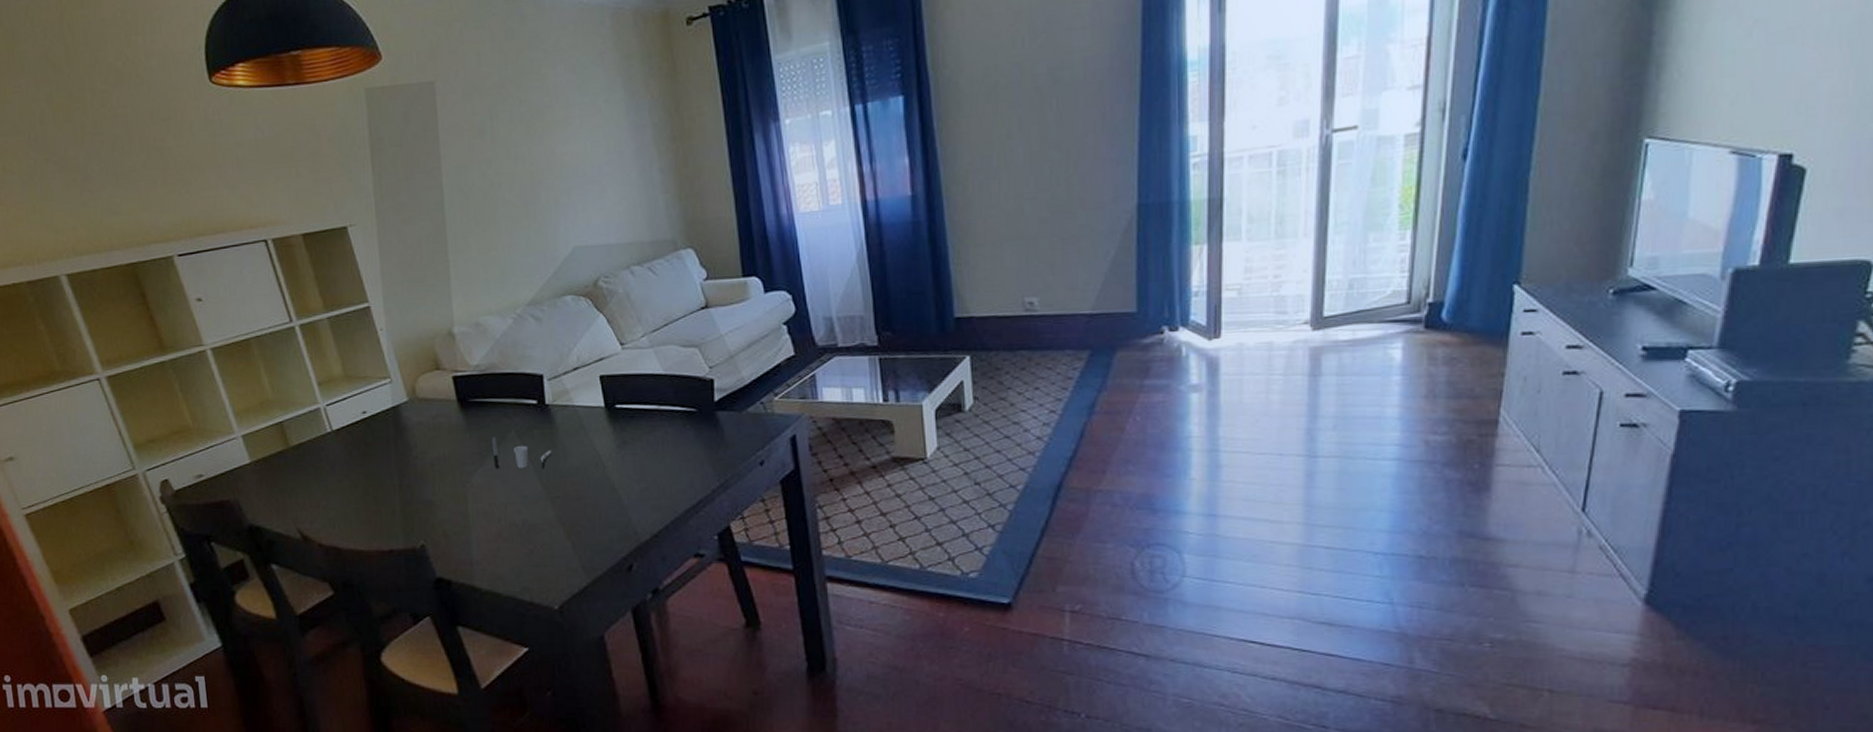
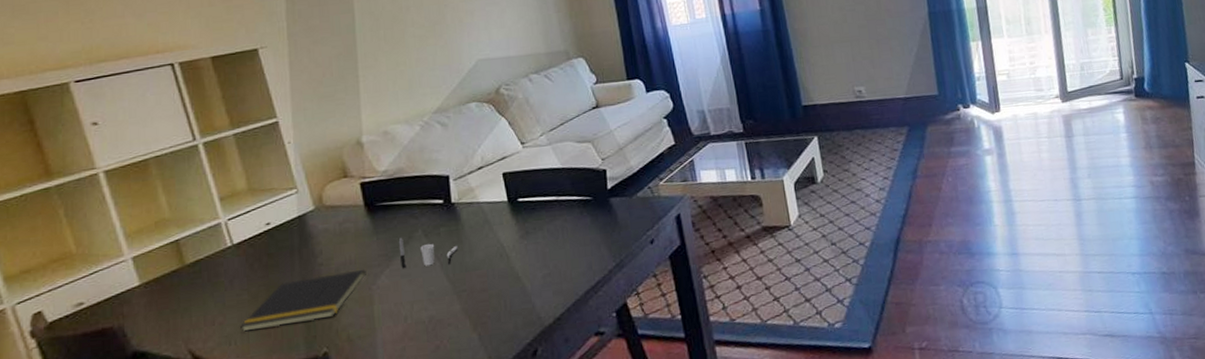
notepad: none [343,466,460,517] -> present [240,269,366,332]

